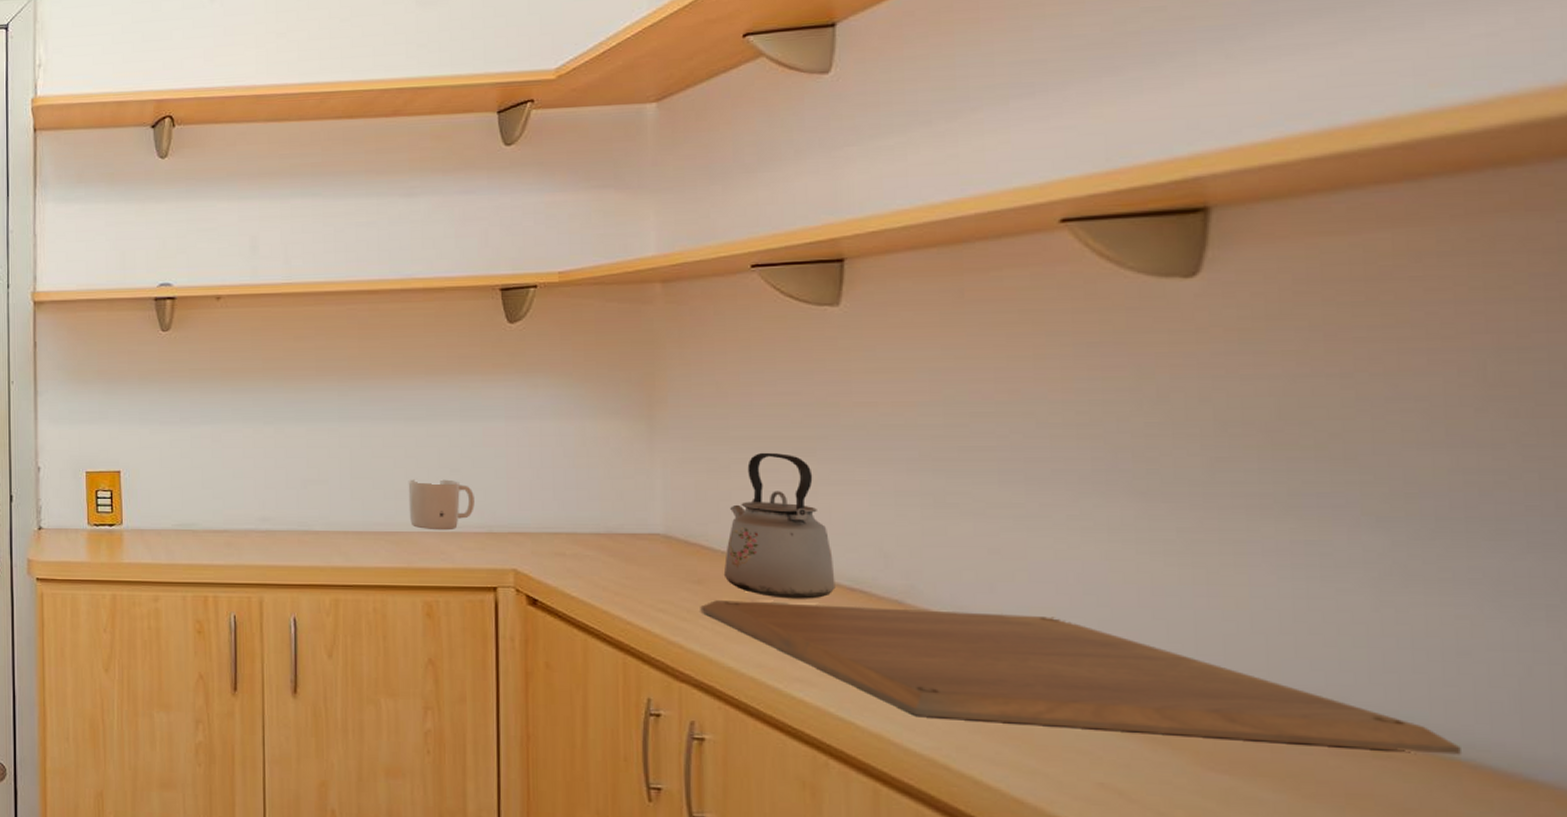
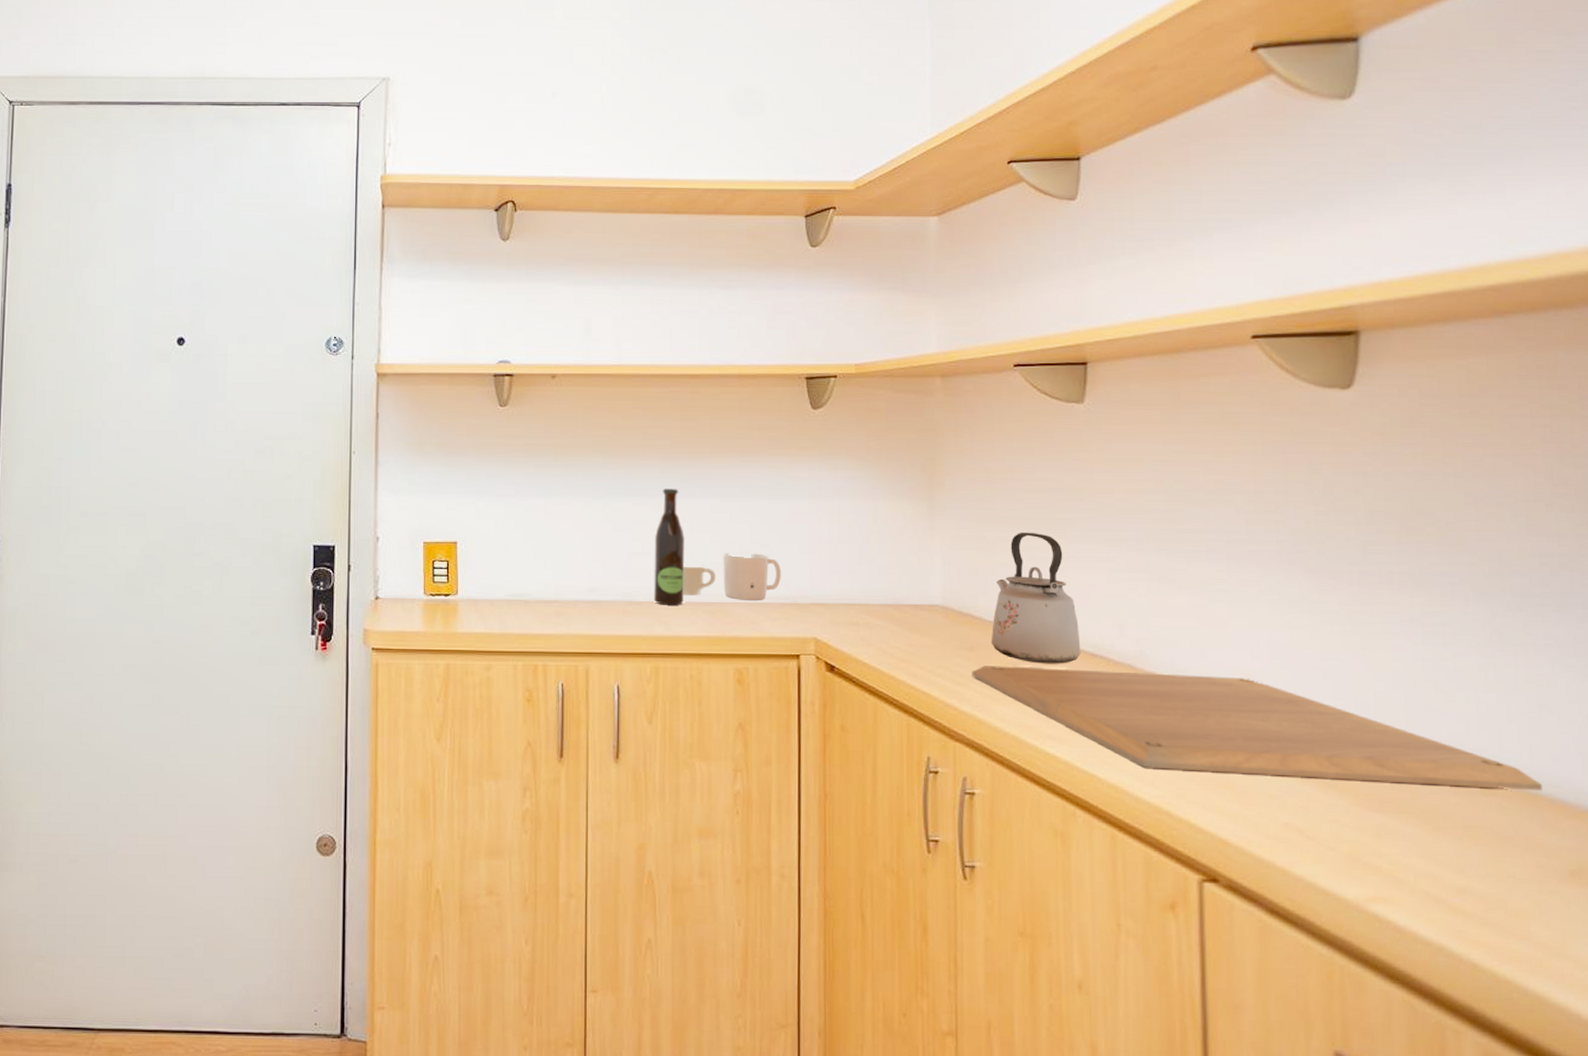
bottle: none [331,412,366,535] -> present [653,488,685,605]
mug: none [363,492,400,525] -> present [682,565,716,596]

